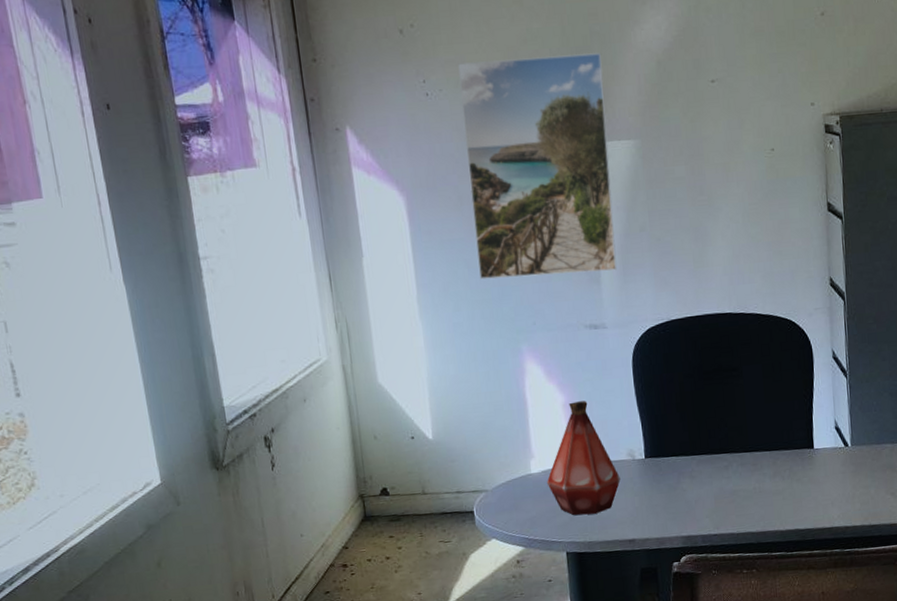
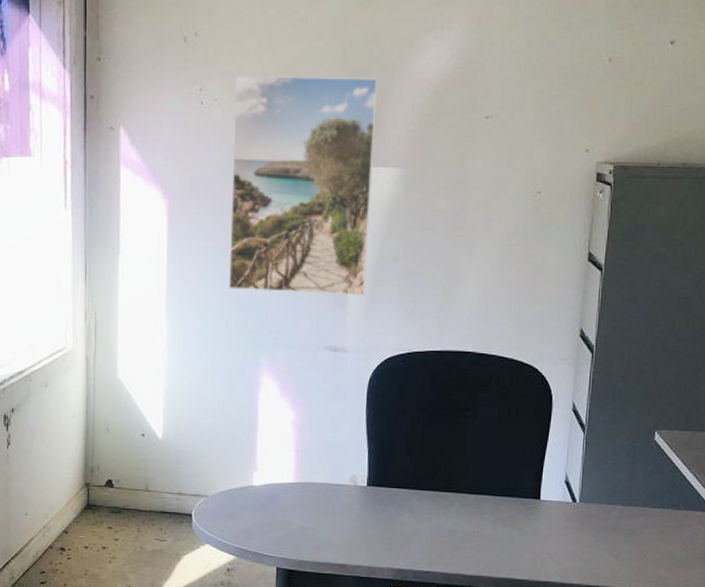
bottle: present [546,401,621,515] -> none [266,421,340,534]

